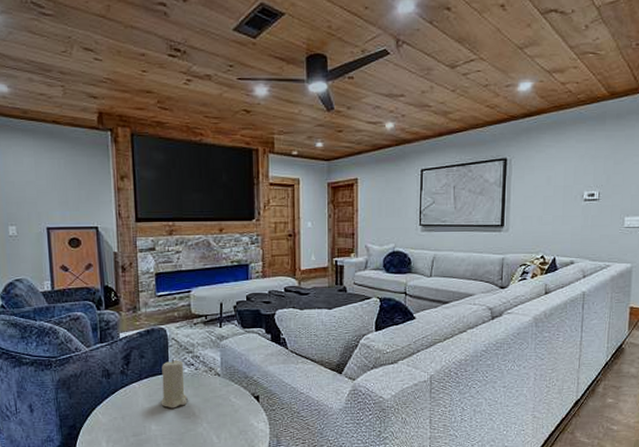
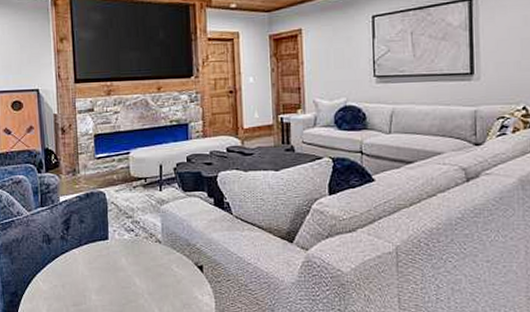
candle: present [161,359,188,409] -> none [101,224,128,277]

